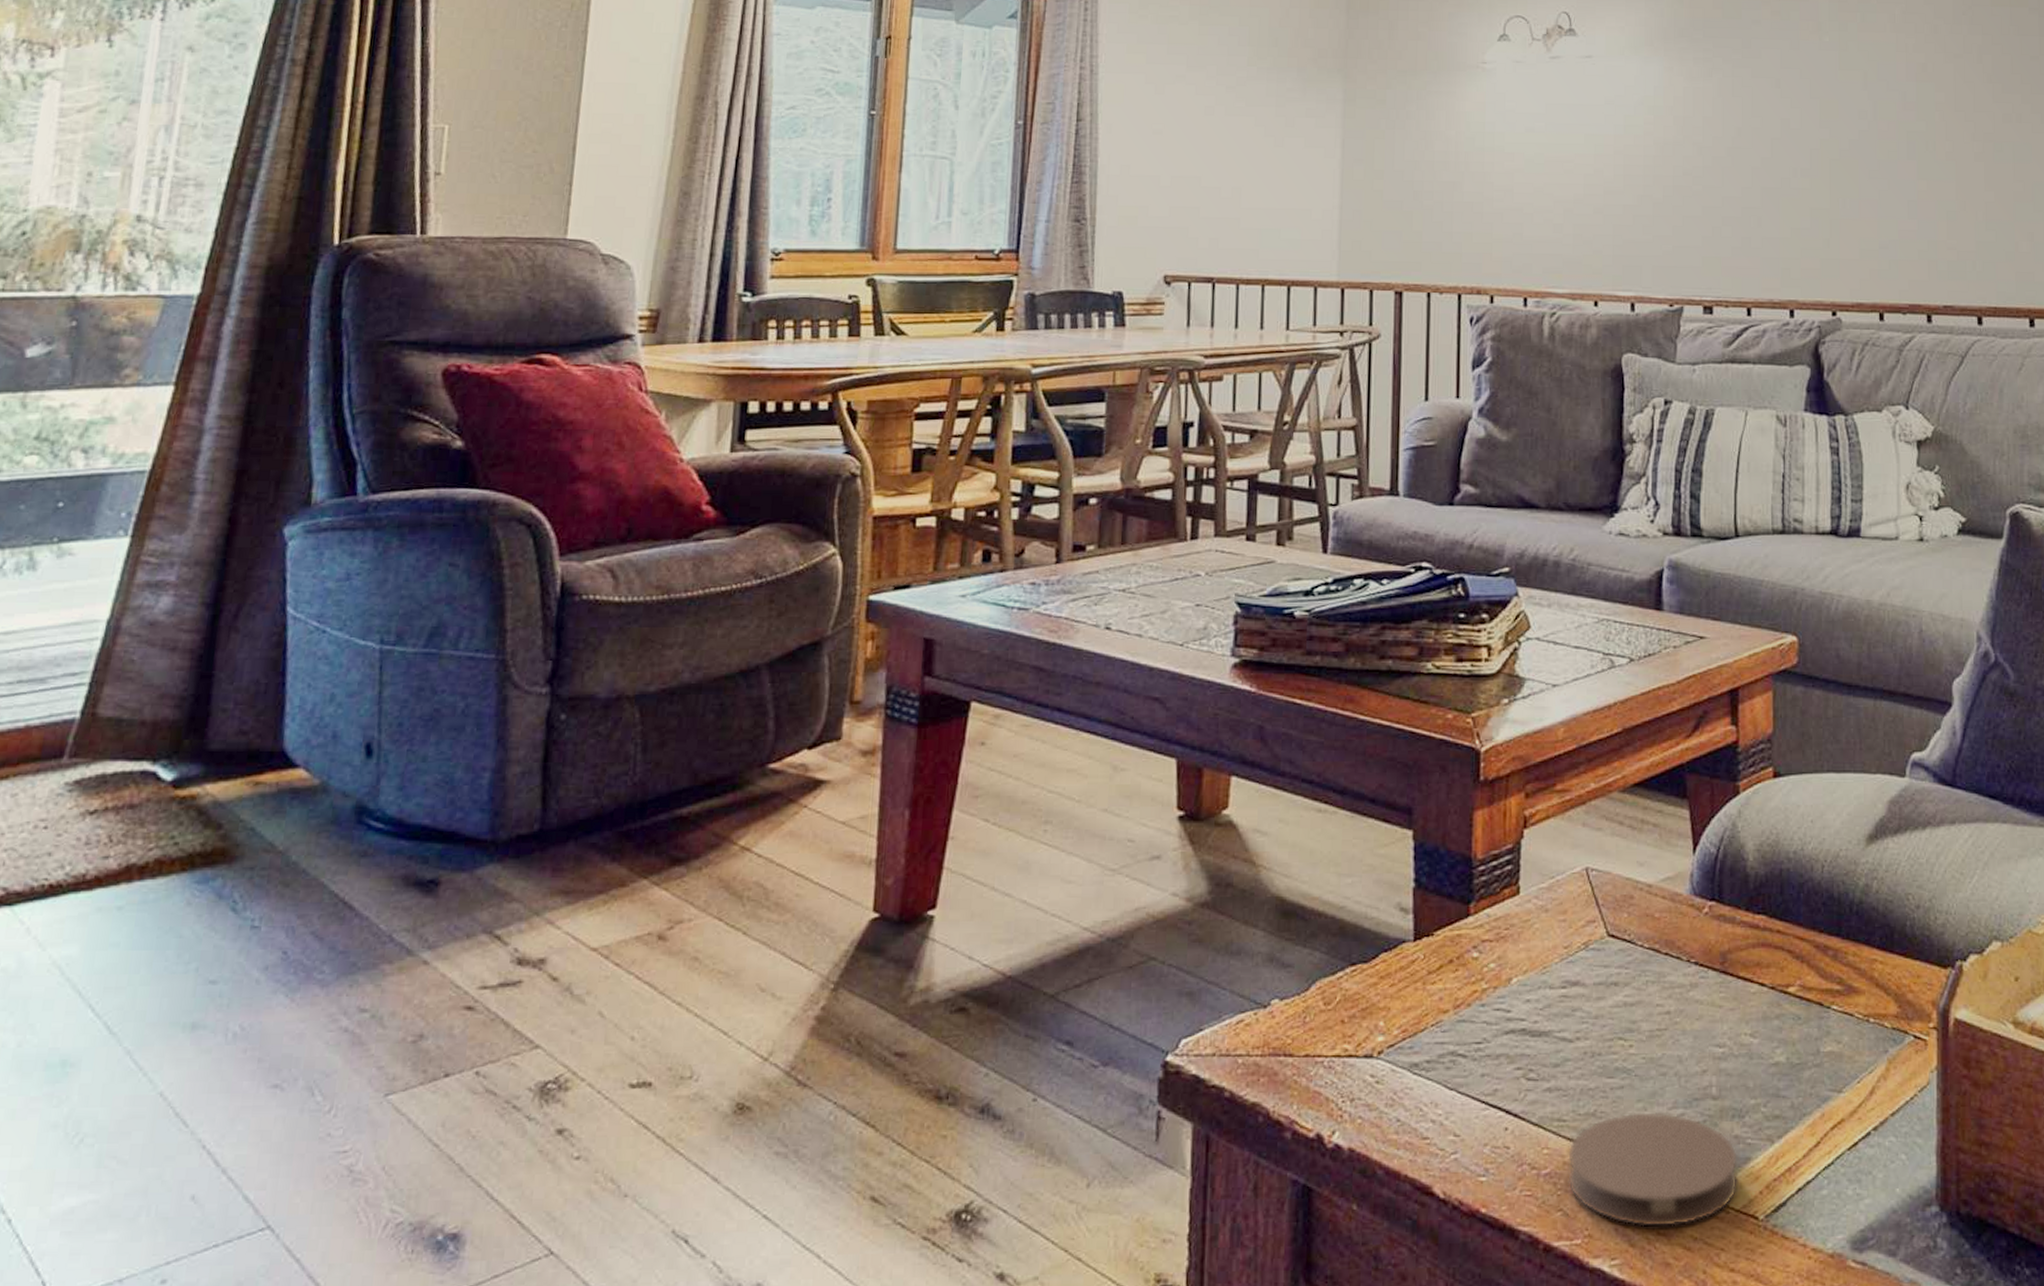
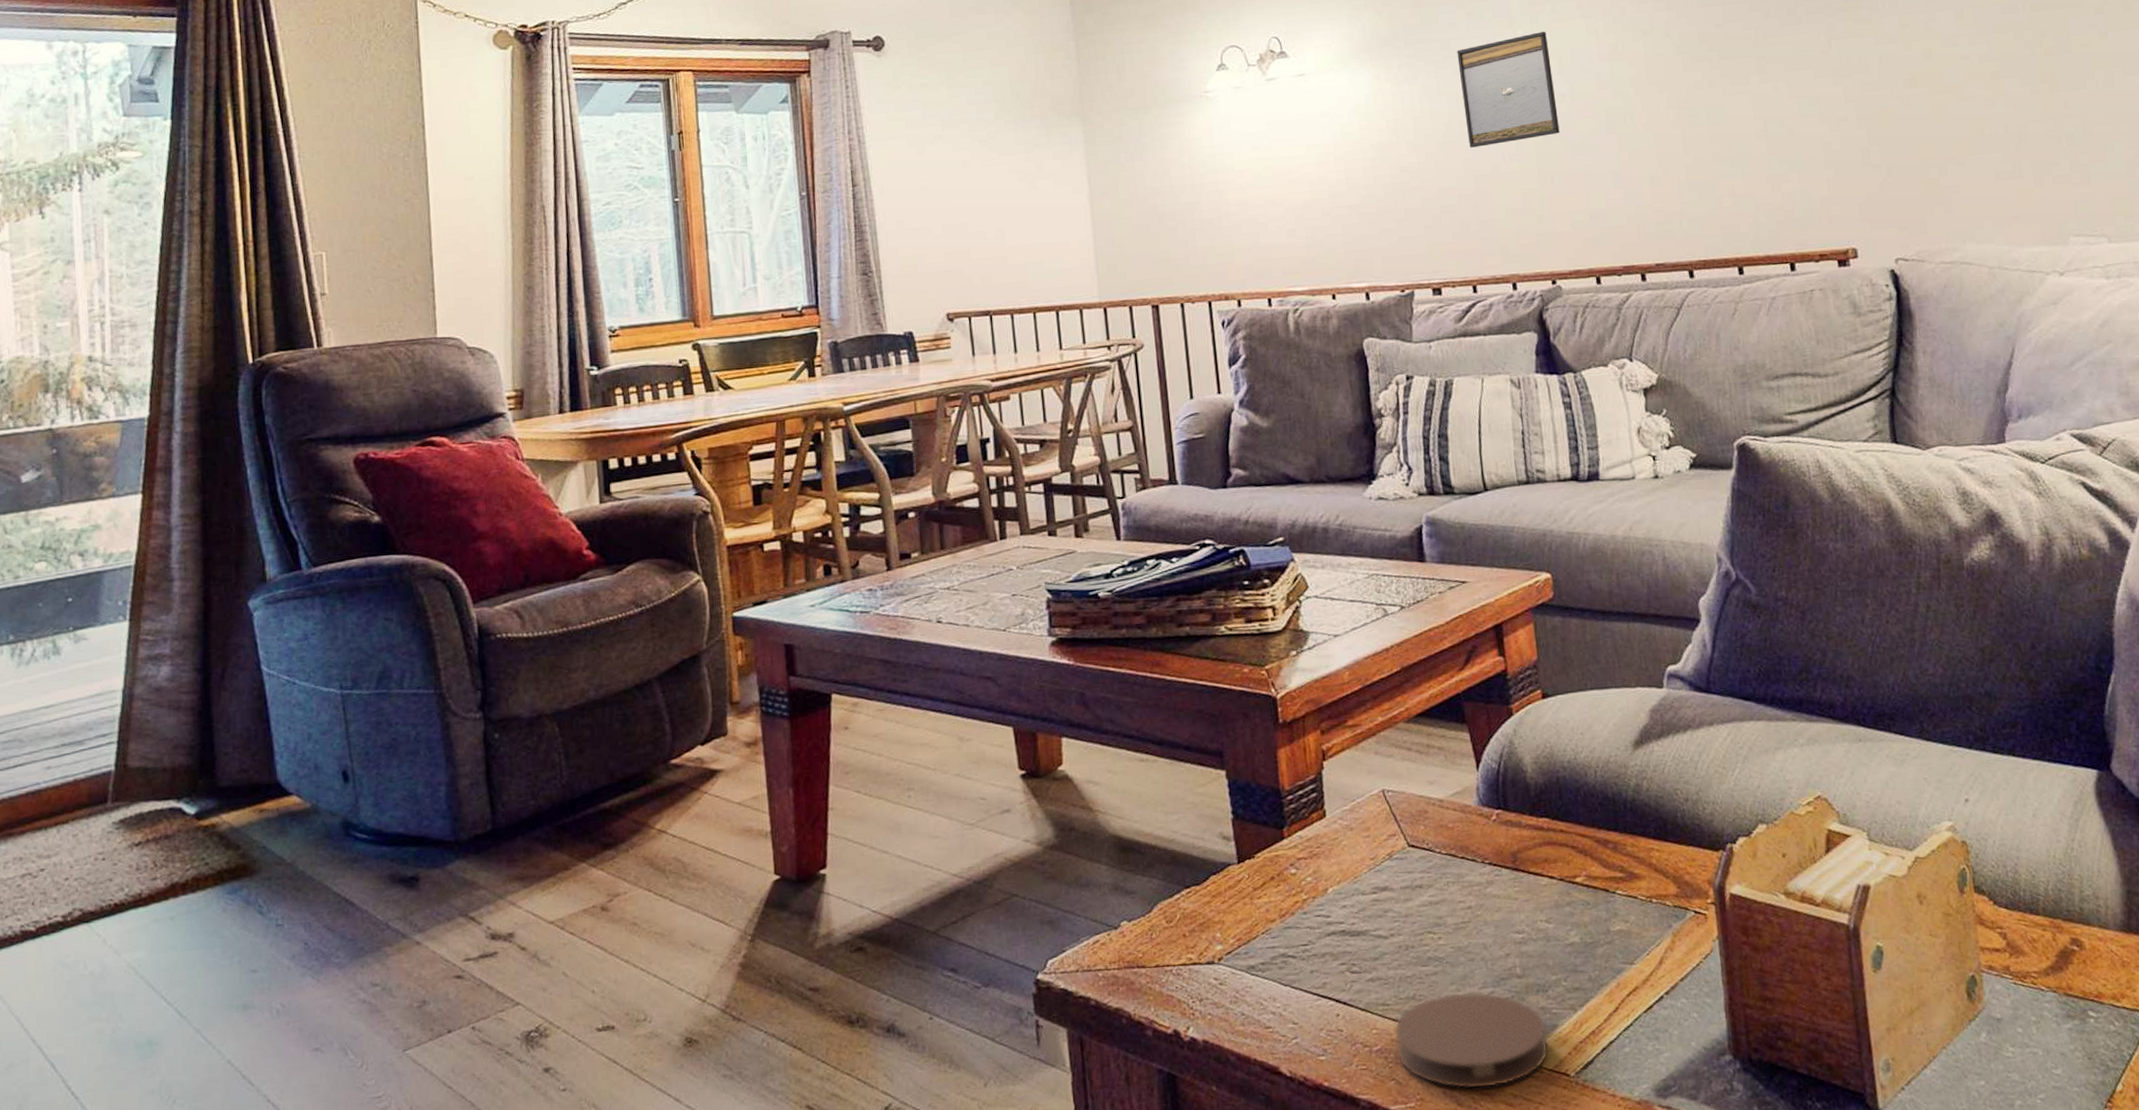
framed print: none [1757,41,1857,157] -> present [1456,31,1560,148]

